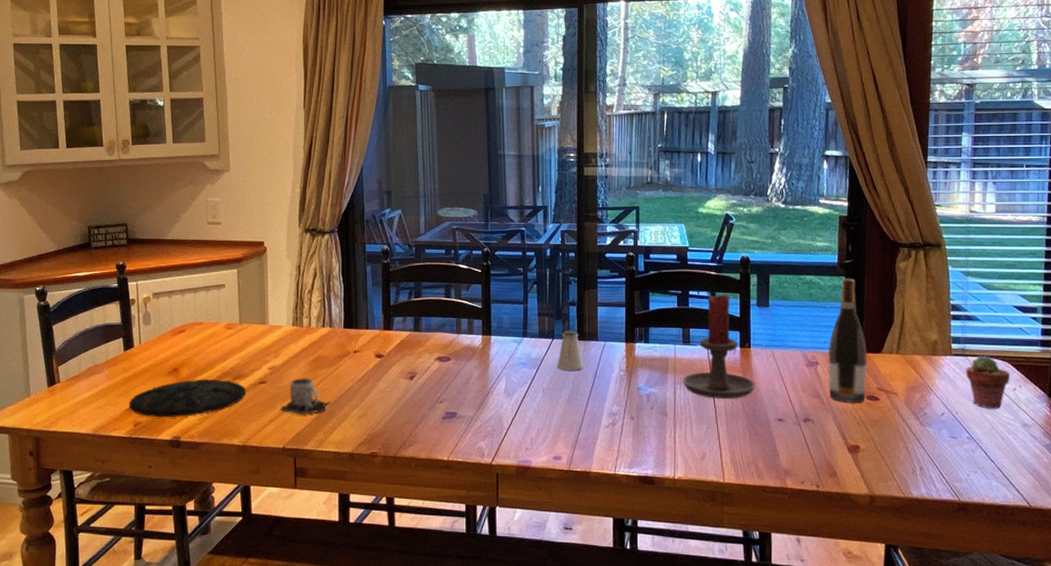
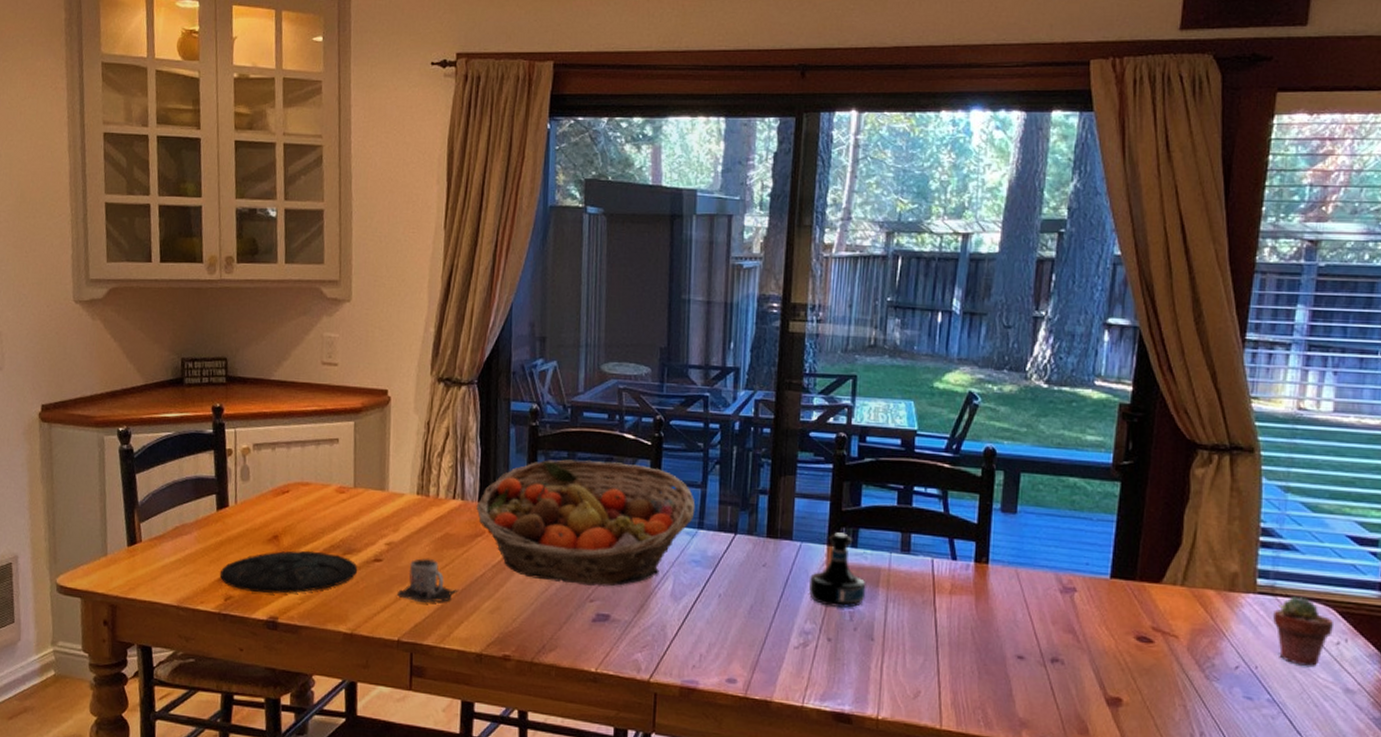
fruit basket: none [342,288,520,390] -> present [476,459,696,587]
saltshaker: present [557,330,584,370] -> none [739,524,772,575]
tequila bottle: none [614,332,658,391] -> present [809,532,866,608]
candle holder: present [683,294,756,399] -> none [897,493,992,626]
wine bottle: present [828,278,867,403] -> none [1087,483,1142,644]

